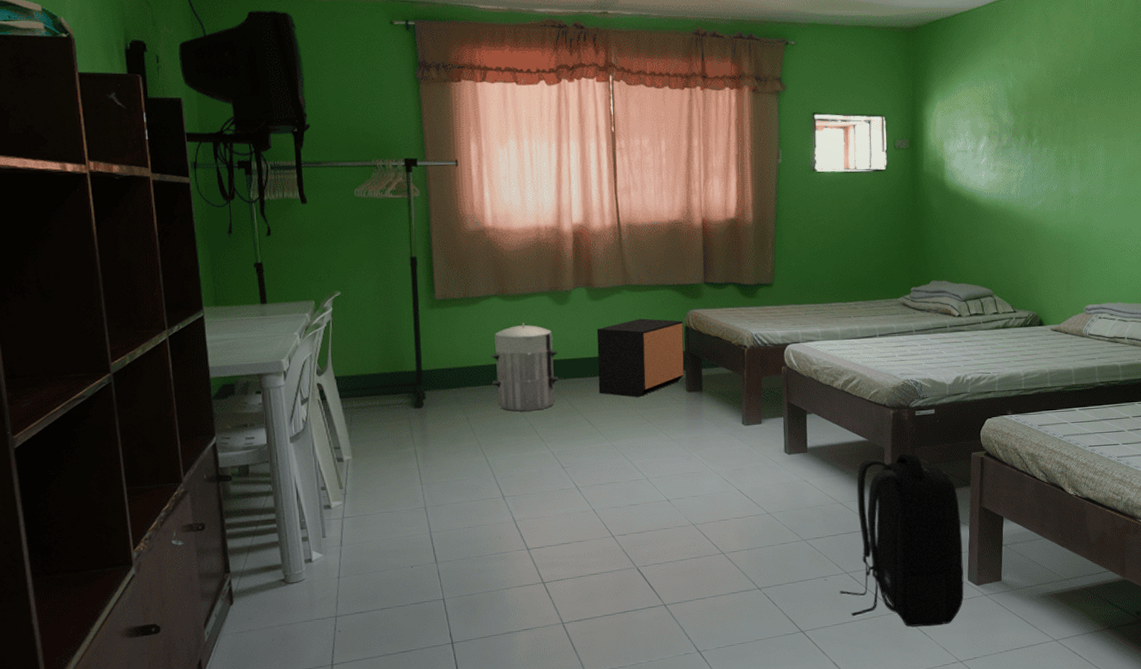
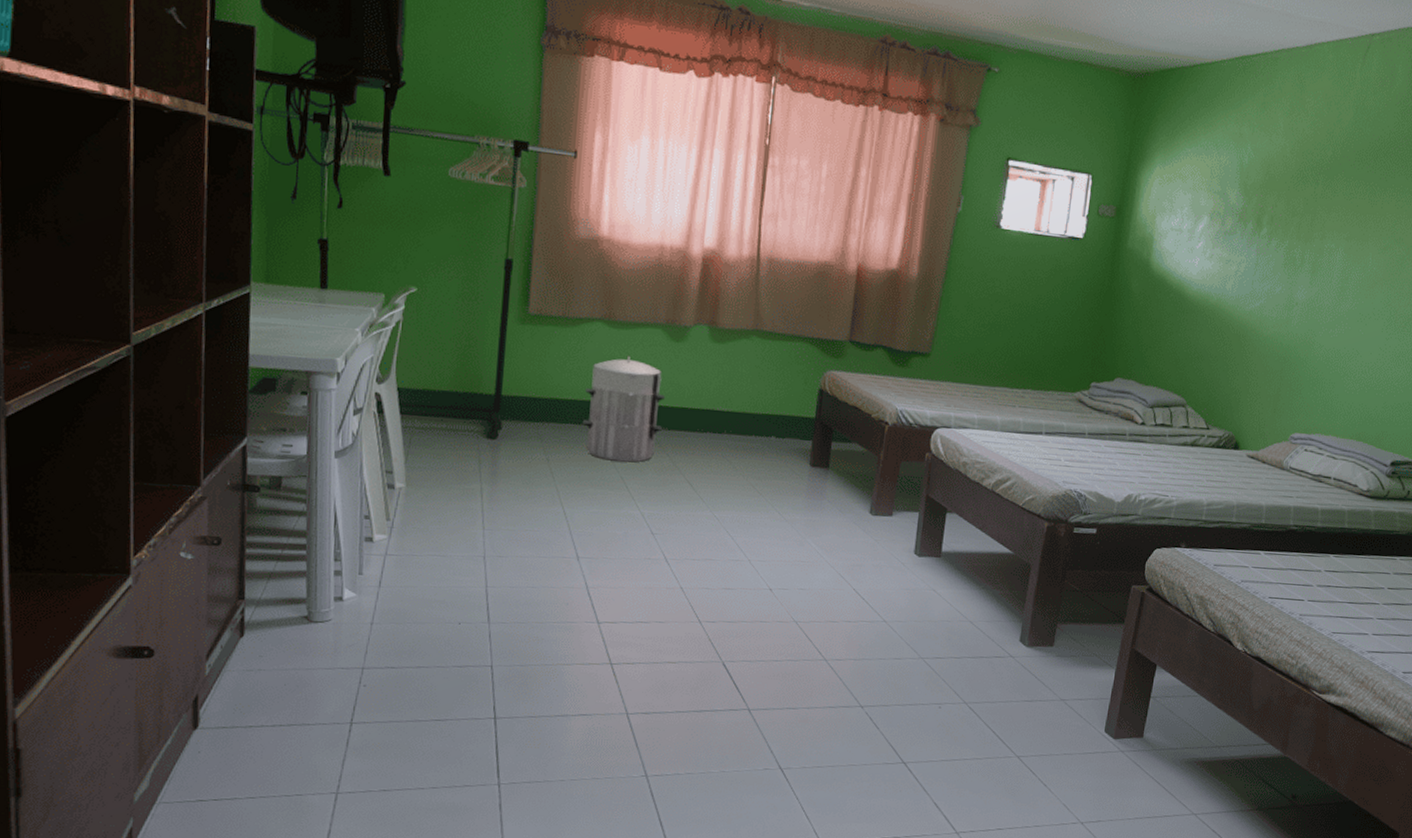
nightstand: present [596,318,685,398] -> none [706,371,819,465]
backpack: present [840,453,964,627] -> none [954,574,1108,779]

